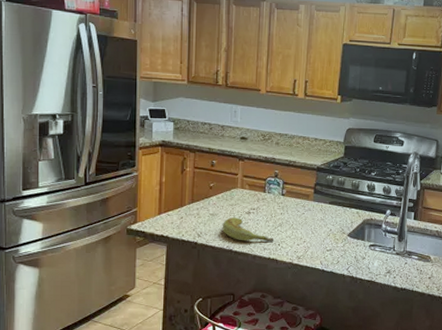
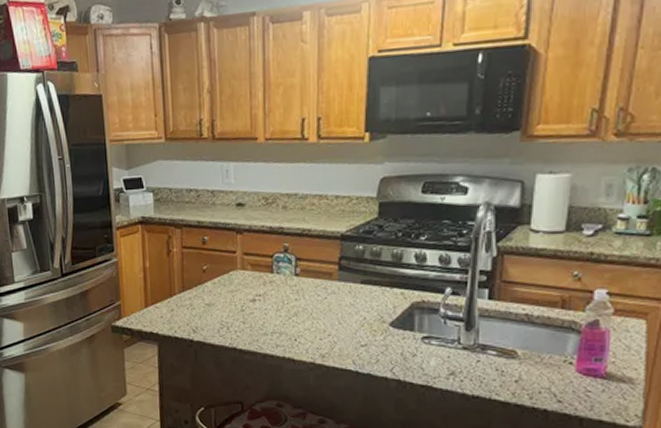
banana: present [223,217,274,242] -> none [222,307,289,337]

